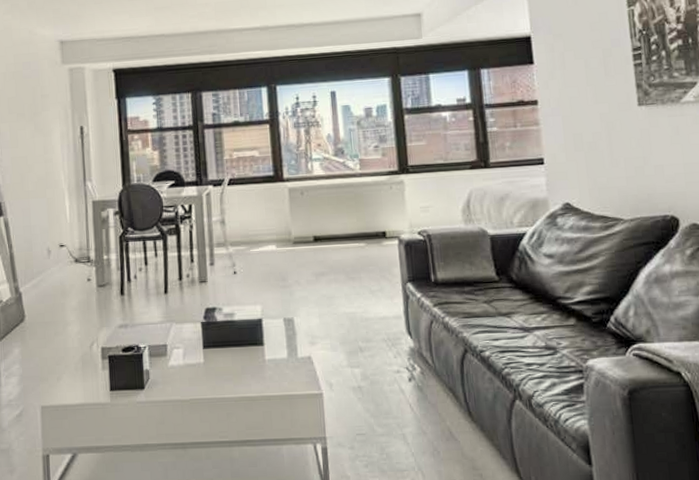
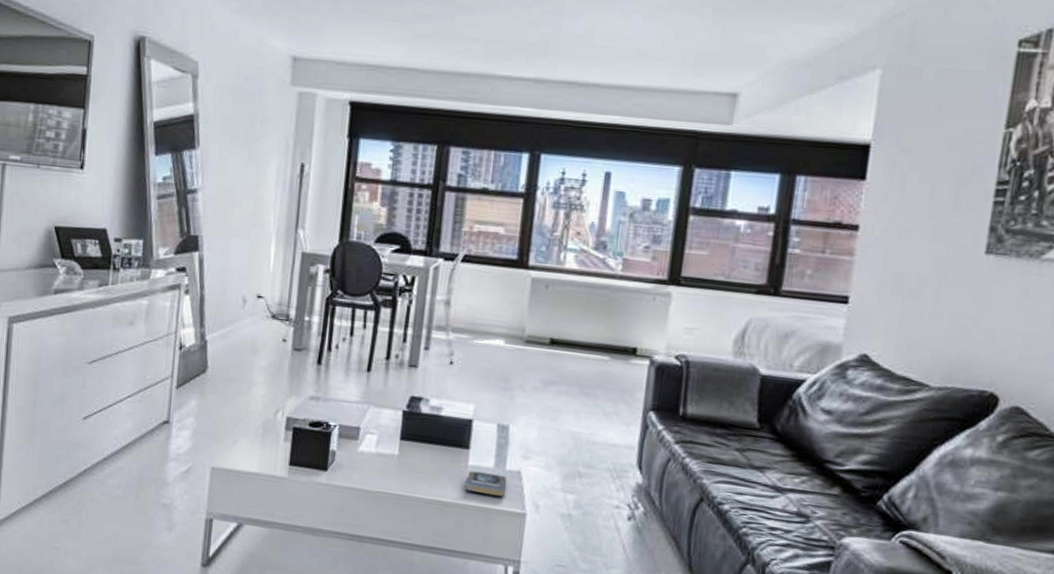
book: none [265,363,301,383] -> present [464,471,507,497]

